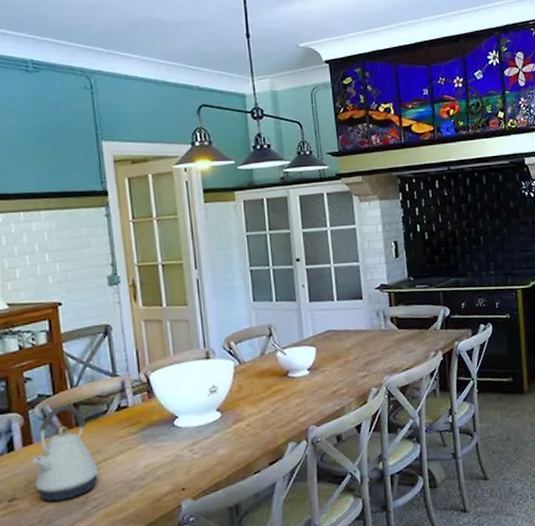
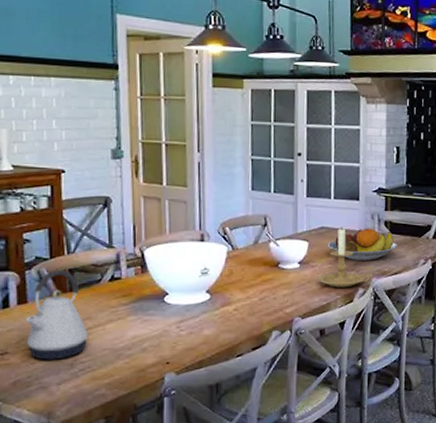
candle holder: none [328,327,385,391] -> present [317,226,374,288]
fruit bowl: none [335,326,406,361] -> present [327,228,397,260]

